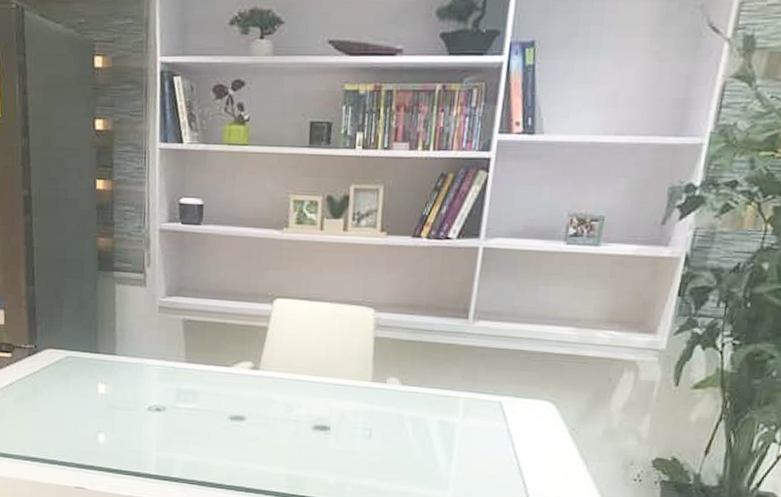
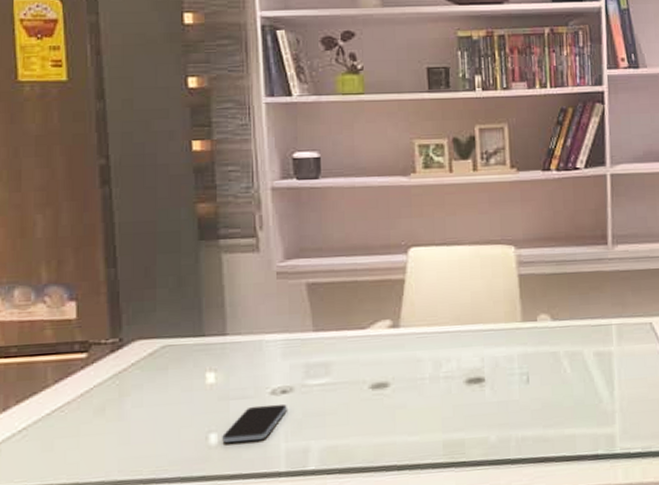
smartphone: none [108,417,160,446] -> present [222,403,287,443]

